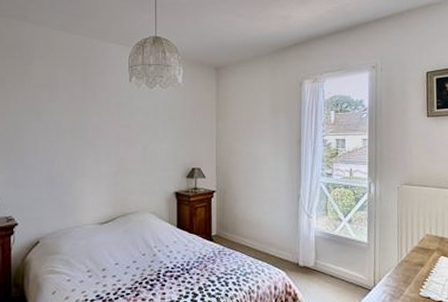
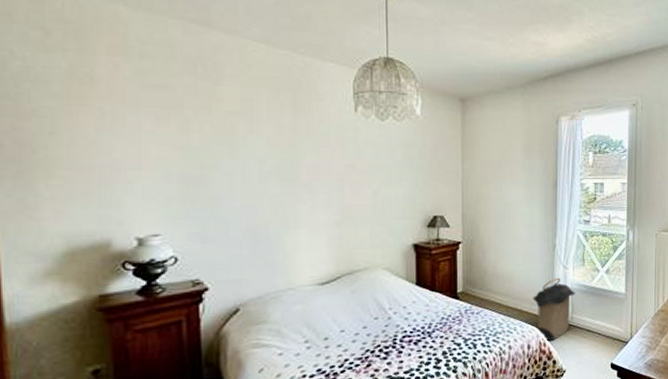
laundry hamper: none [279,225,319,284] -> present [532,277,575,342]

